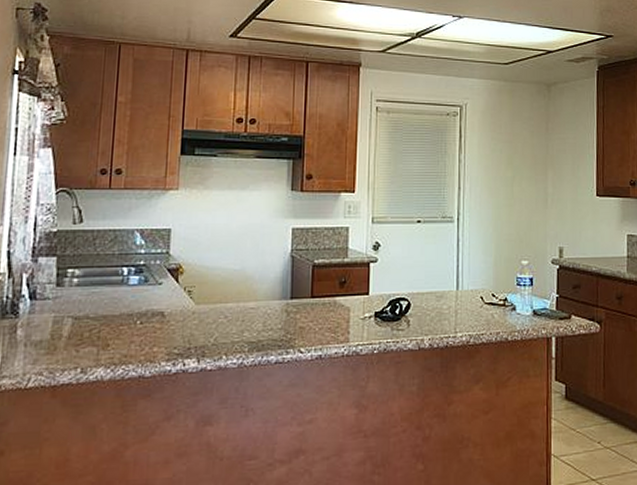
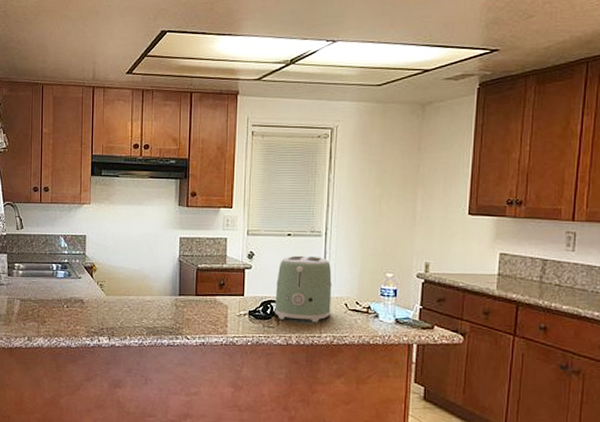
toaster: none [404,244,466,321] -> present [274,255,332,323]

